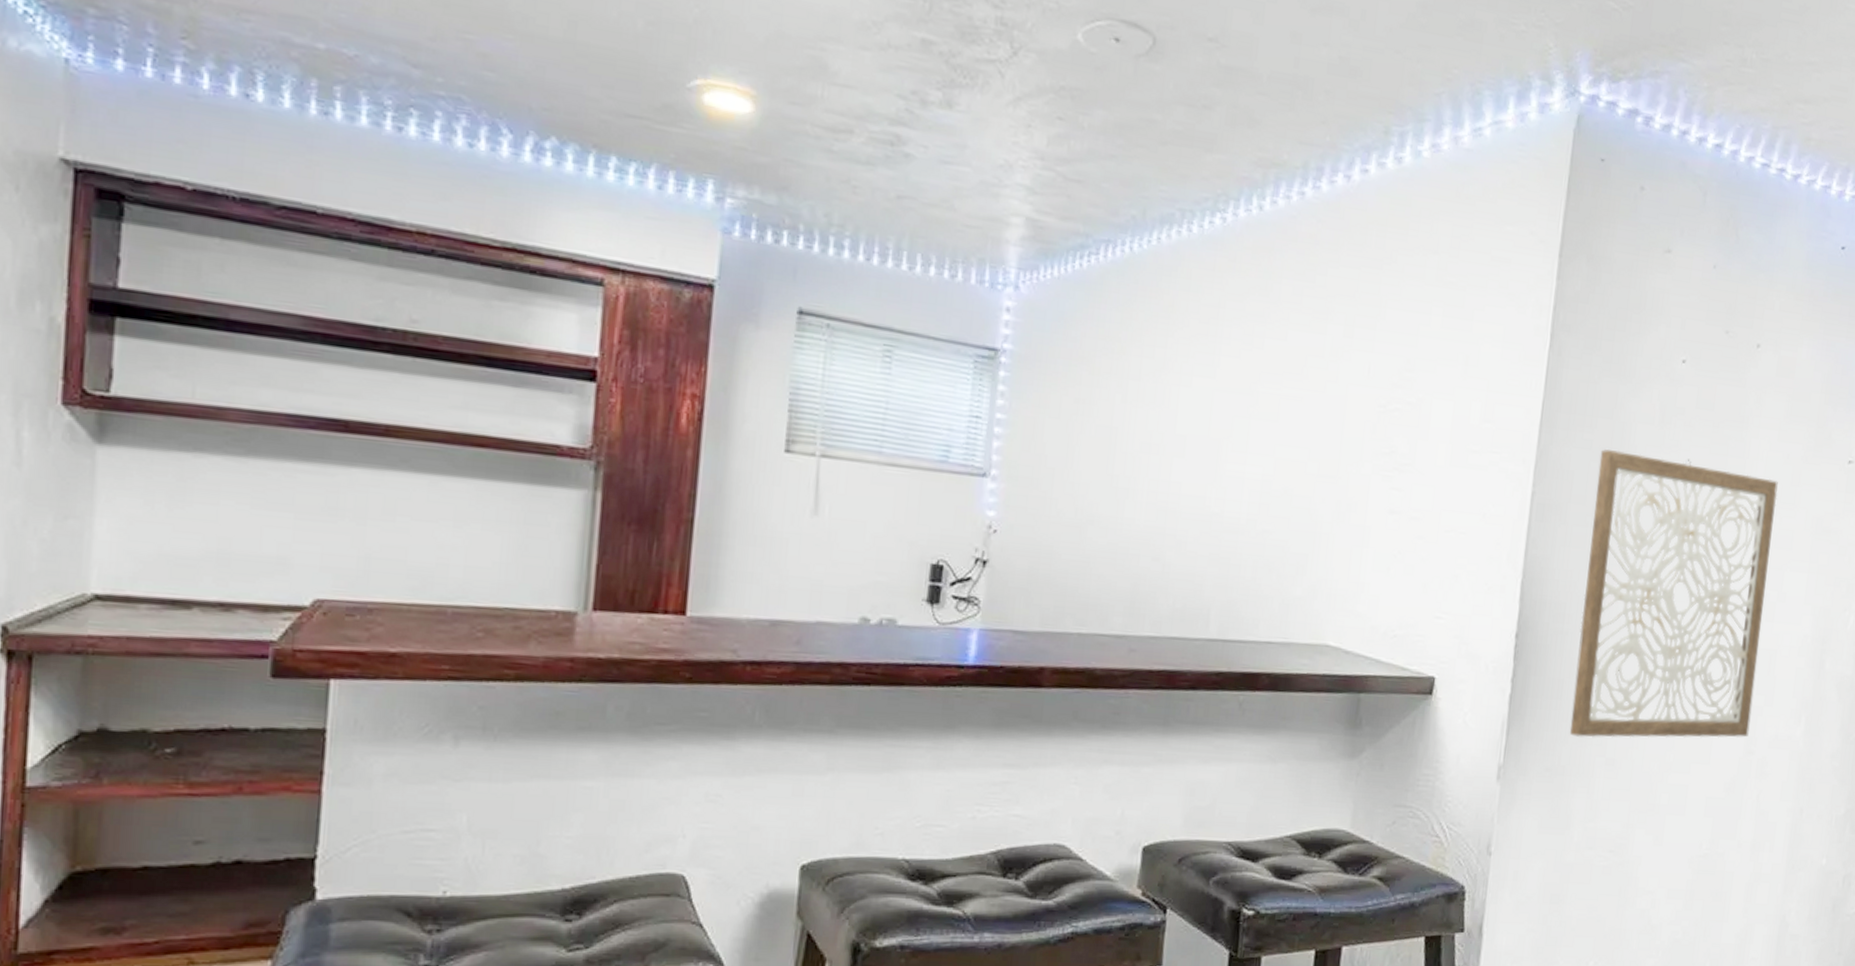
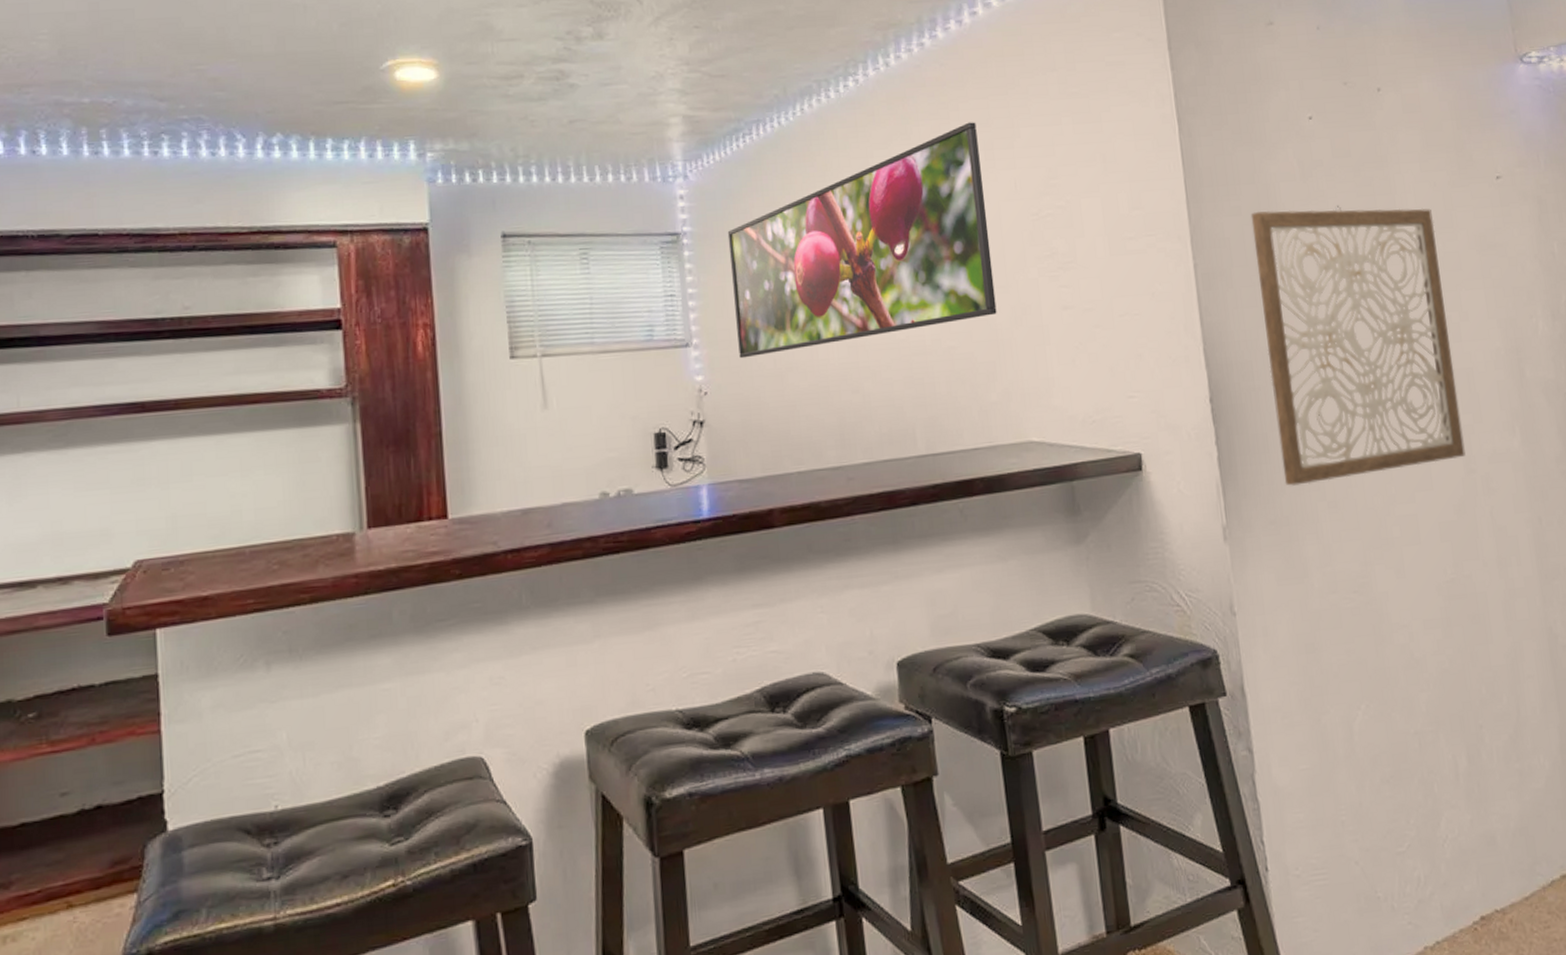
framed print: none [1039,291,1342,506] -> present [727,122,997,359]

